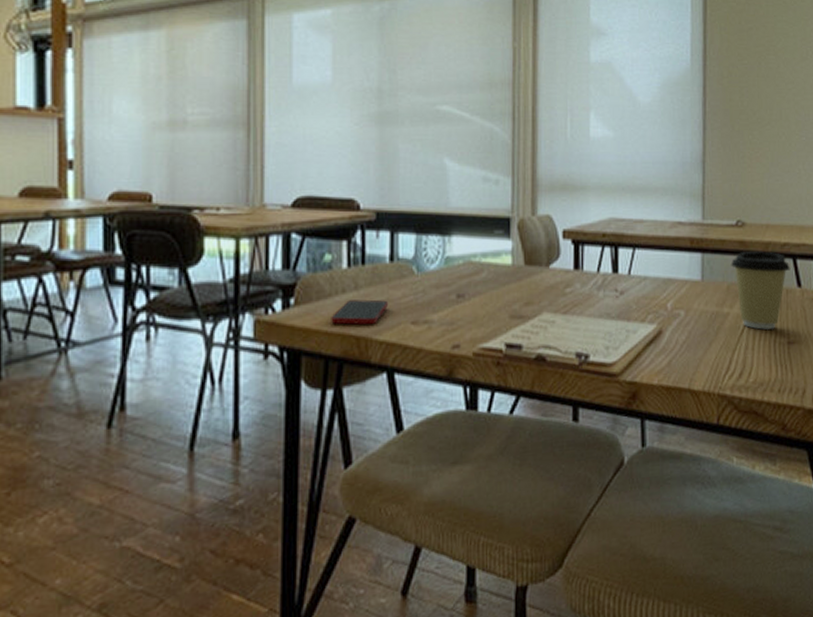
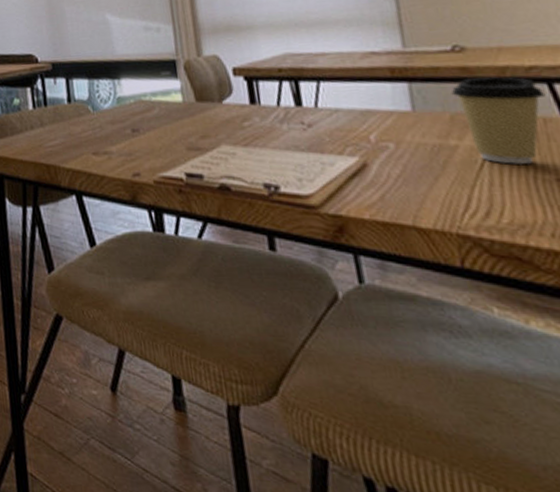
cell phone: present [331,299,389,325] -> none [24,134,71,155]

